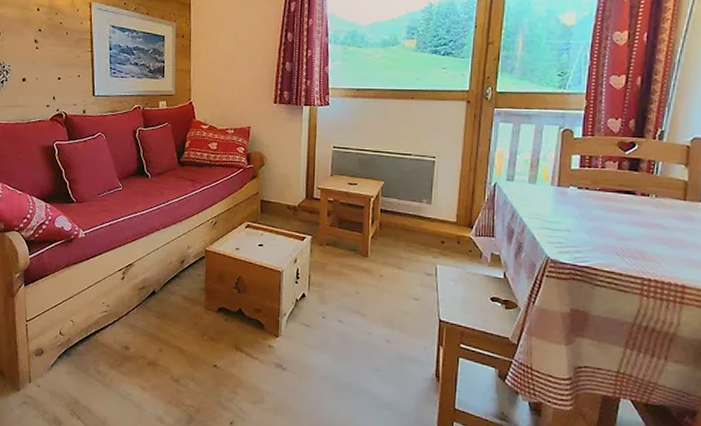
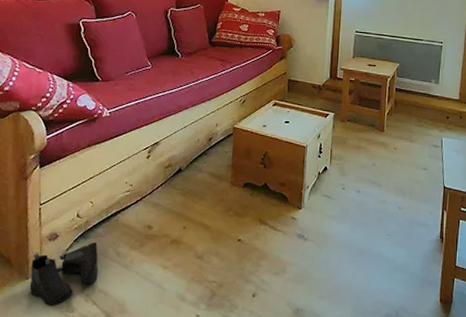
boots: none [21,360,81,418] -> present [29,242,99,306]

